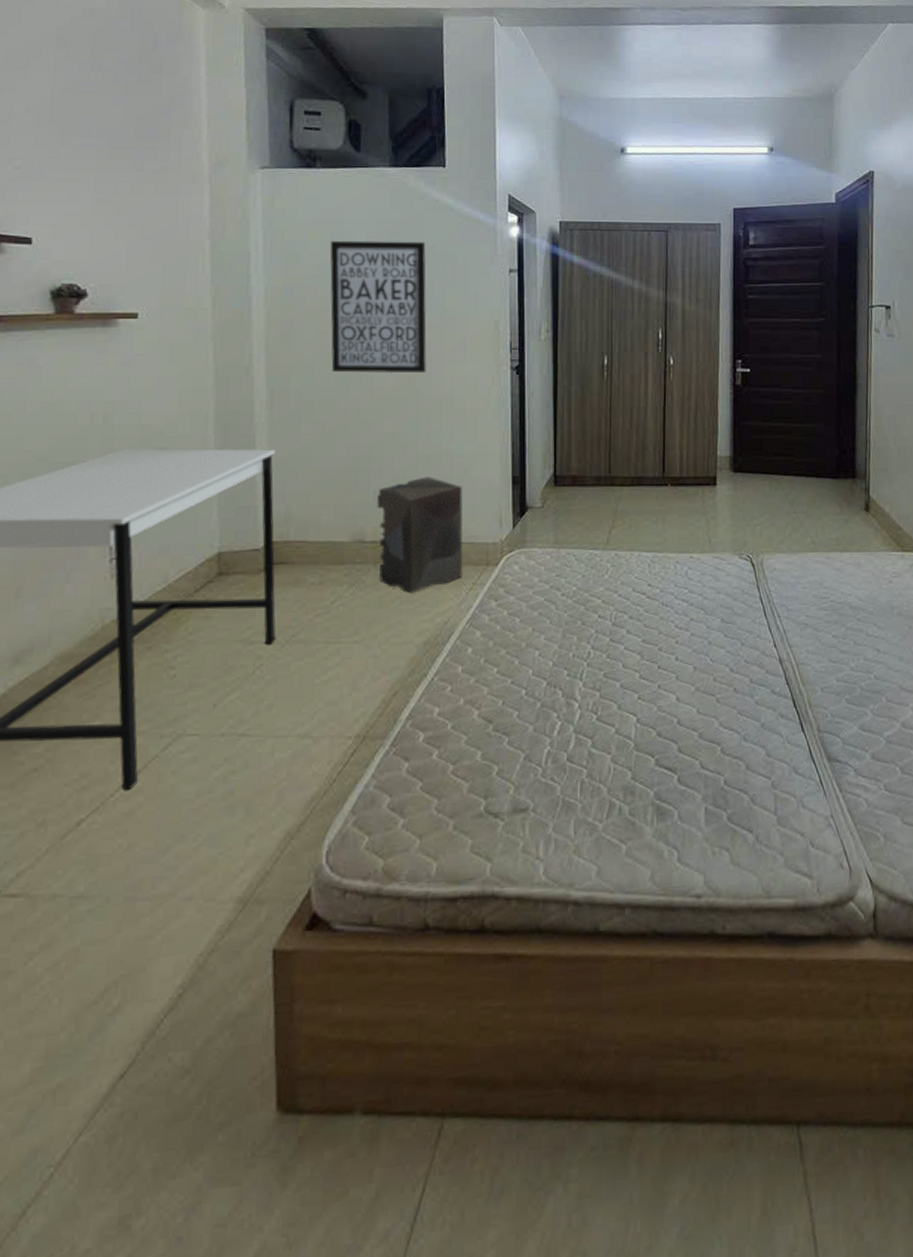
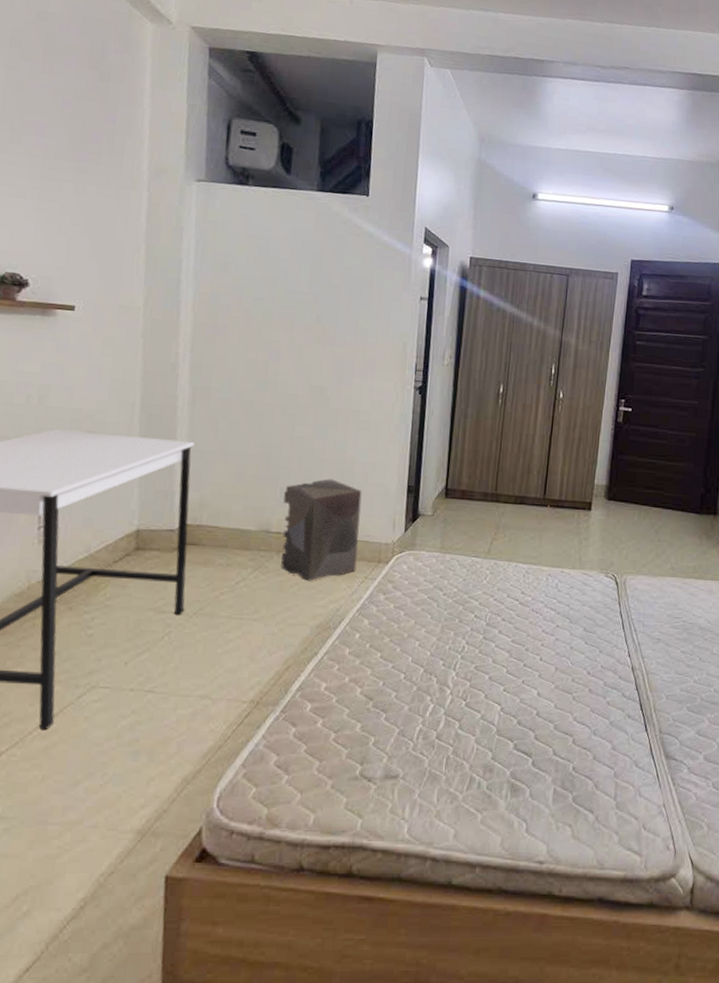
wall art: present [330,240,427,373] -> none [250,255,345,385]

